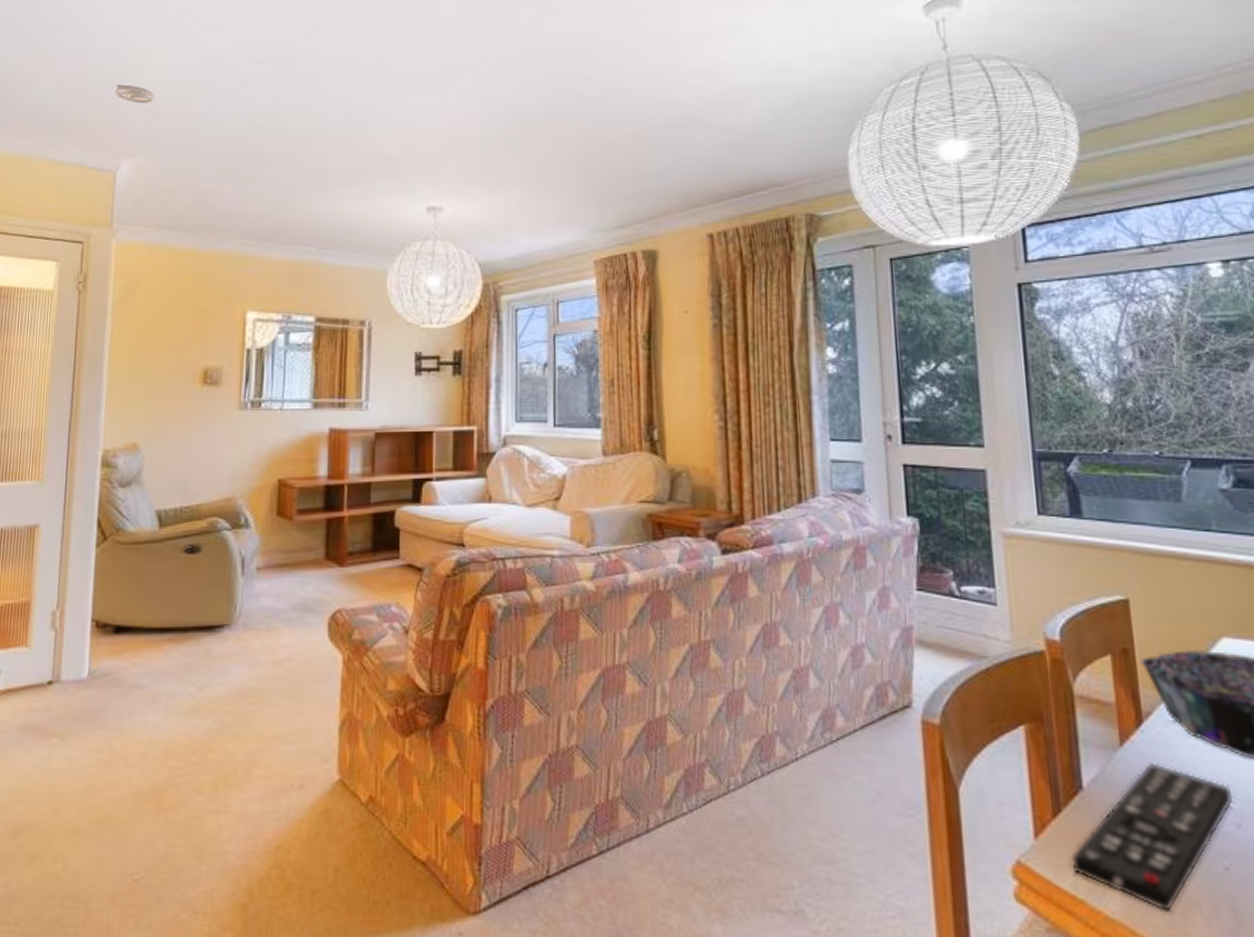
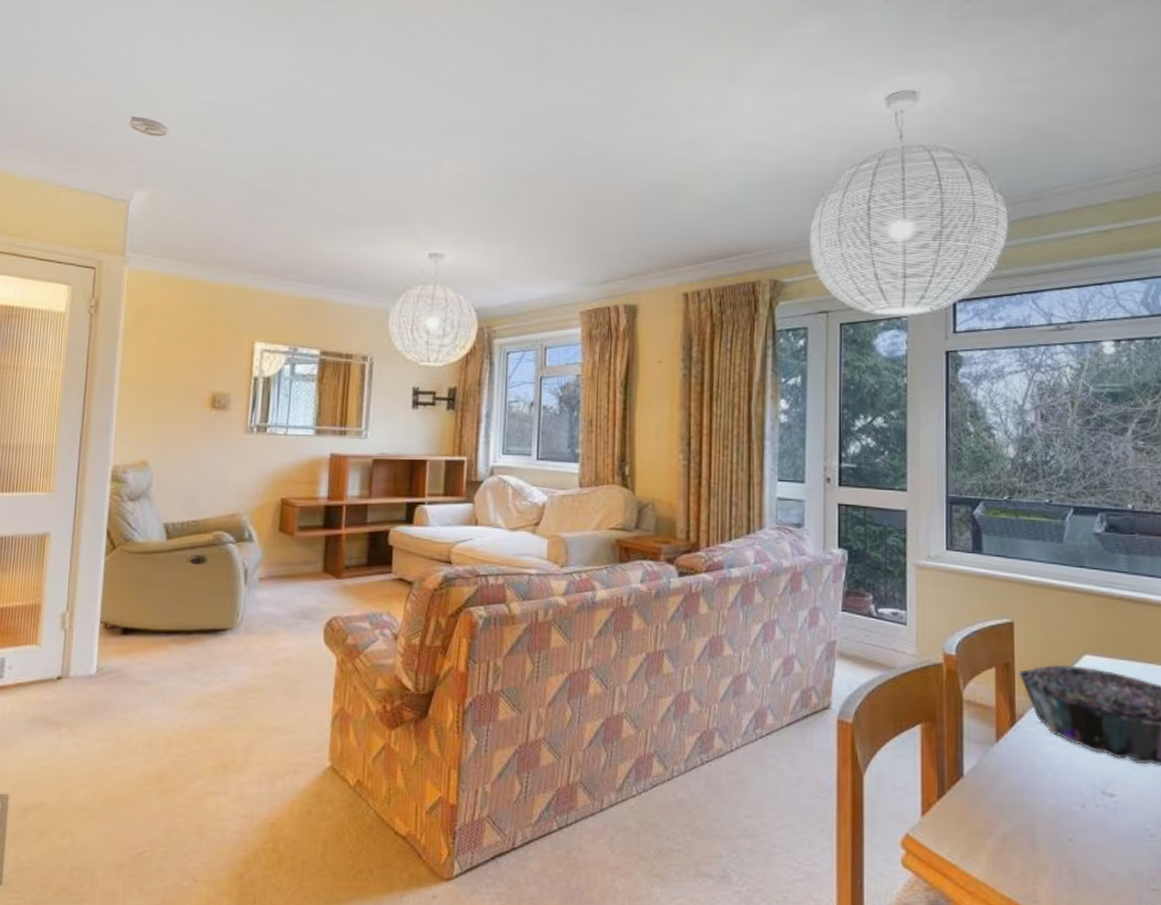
remote control: present [1070,763,1234,911] -> none [948,756,1081,874]

